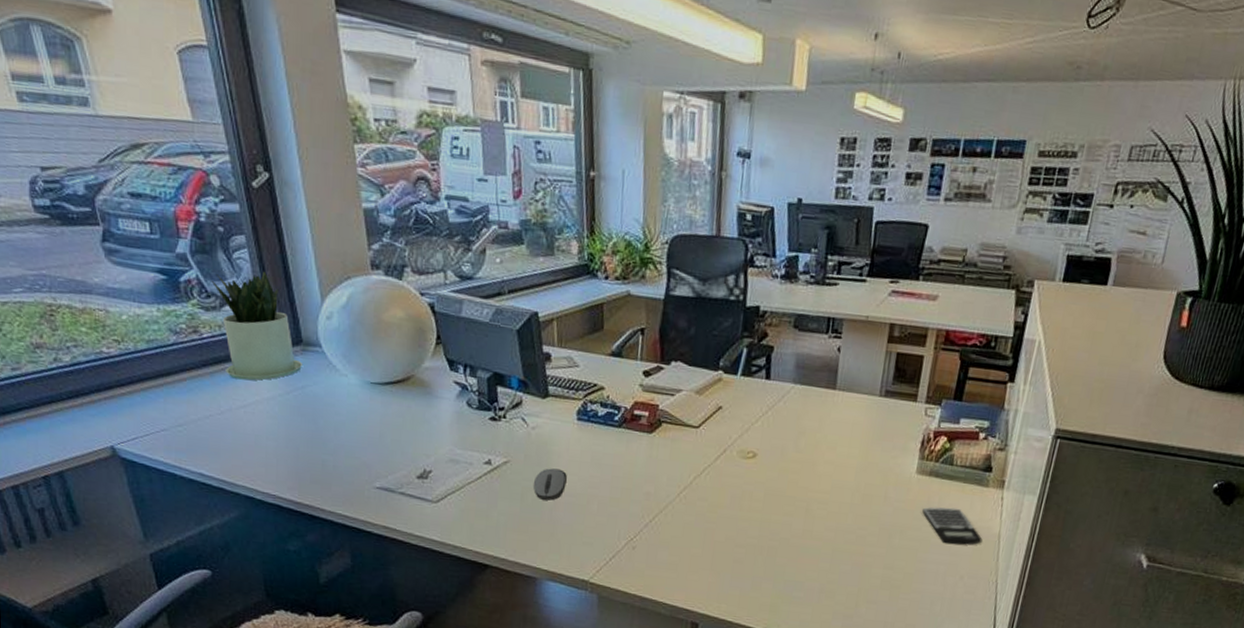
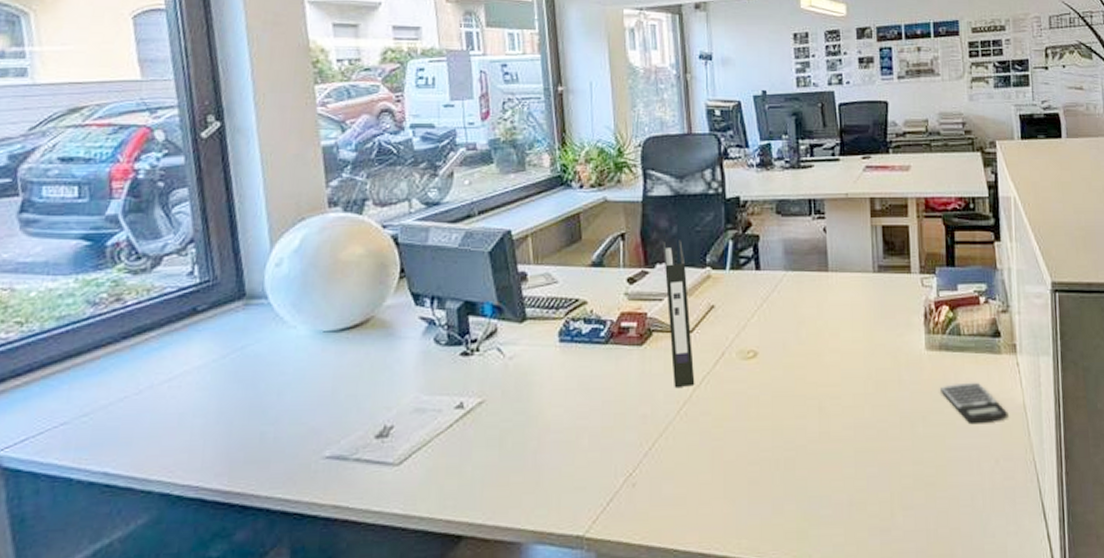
planter: present [211,271,302,381] -> none [143,223,244,349]
computer mouse: present [533,468,567,501] -> none [512,402,551,442]
binder: none [677,341,700,475] -> present [662,240,695,387]

